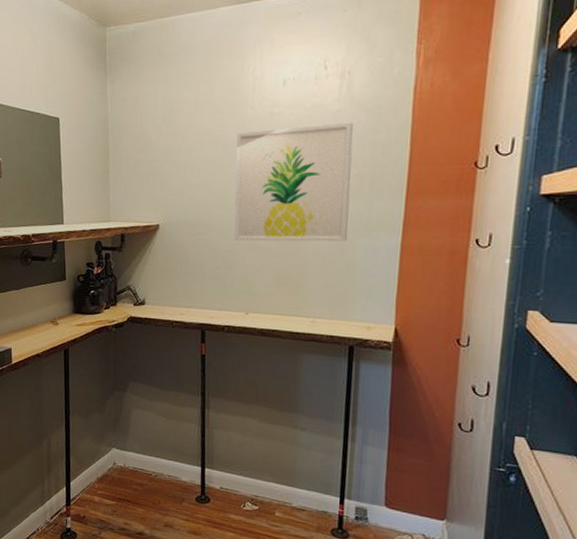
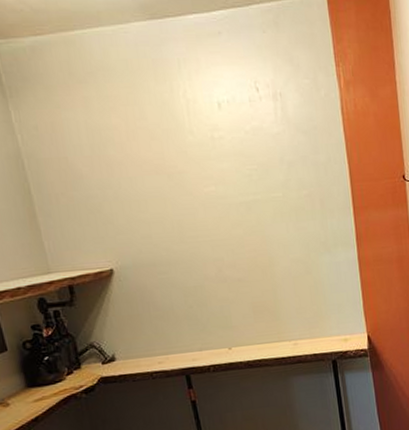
wall art: present [234,122,353,242] -> none [180,144,311,275]

